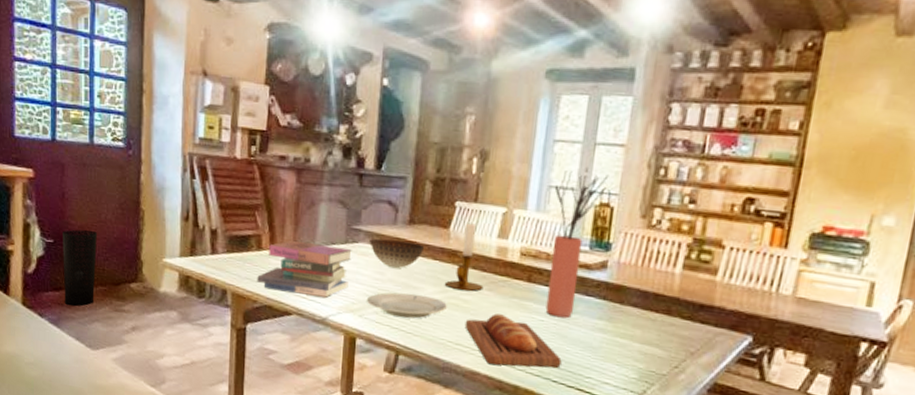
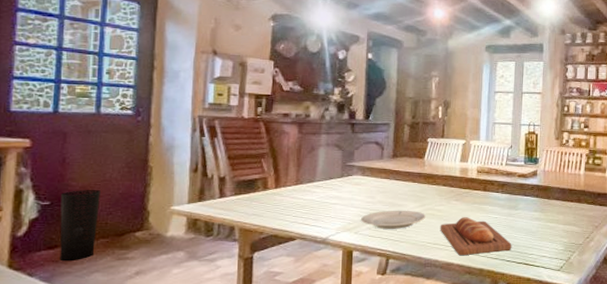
books: present [257,240,352,298] -> none [263,179,347,222]
bowl: present [370,238,425,268] -> none [362,171,406,192]
candlestick: present [444,223,484,291] -> none [422,153,452,202]
vase: present [545,167,609,318] -> none [497,109,533,214]

